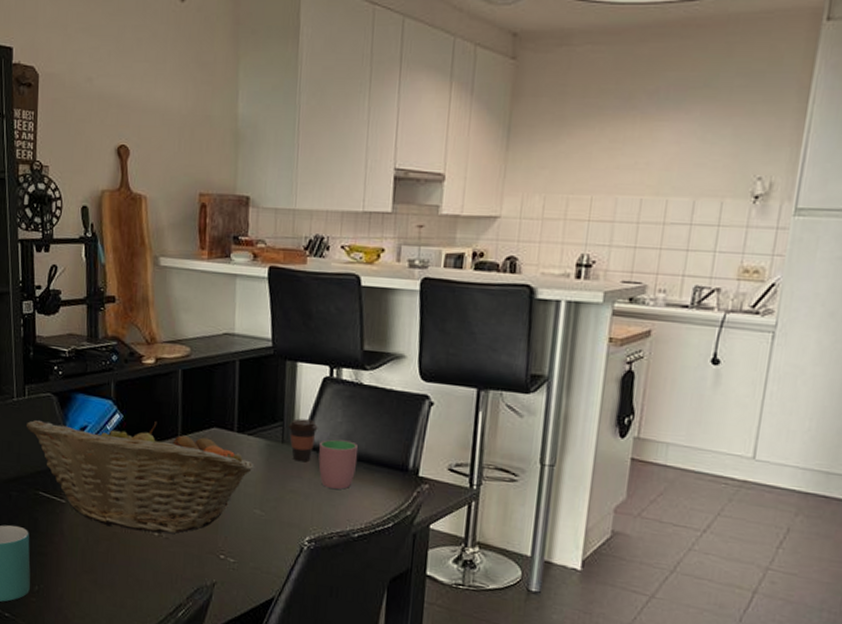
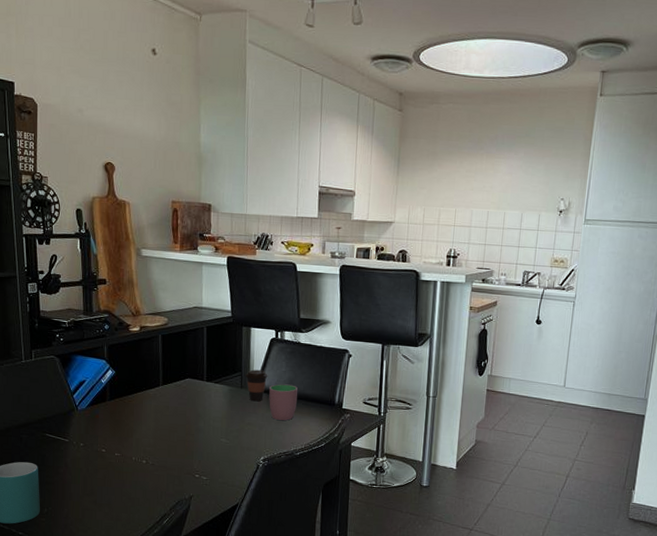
fruit basket: present [25,420,254,534] -> none [33,375,220,461]

